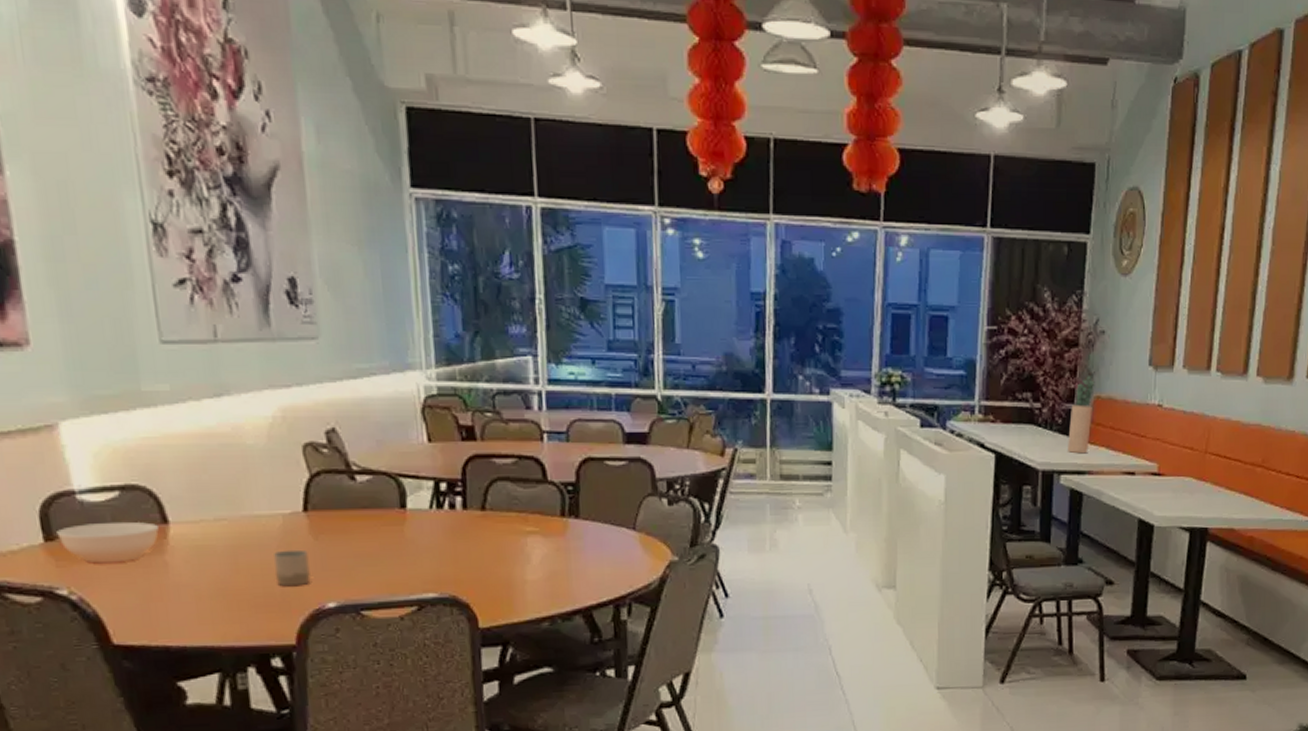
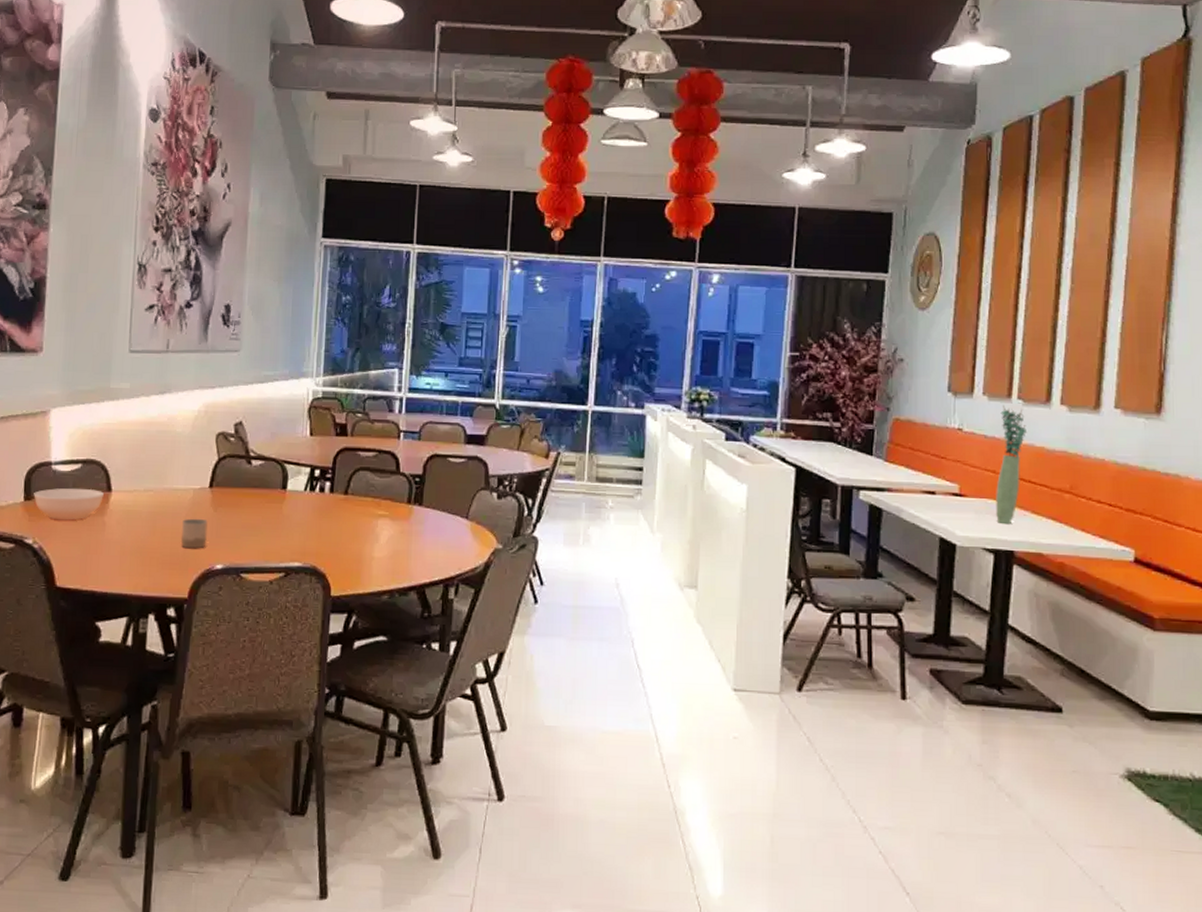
vase: present [1068,373,1095,454] -> none [867,397,894,472]
vase: none [1191,378,1225,502] -> present [995,405,1028,525]

